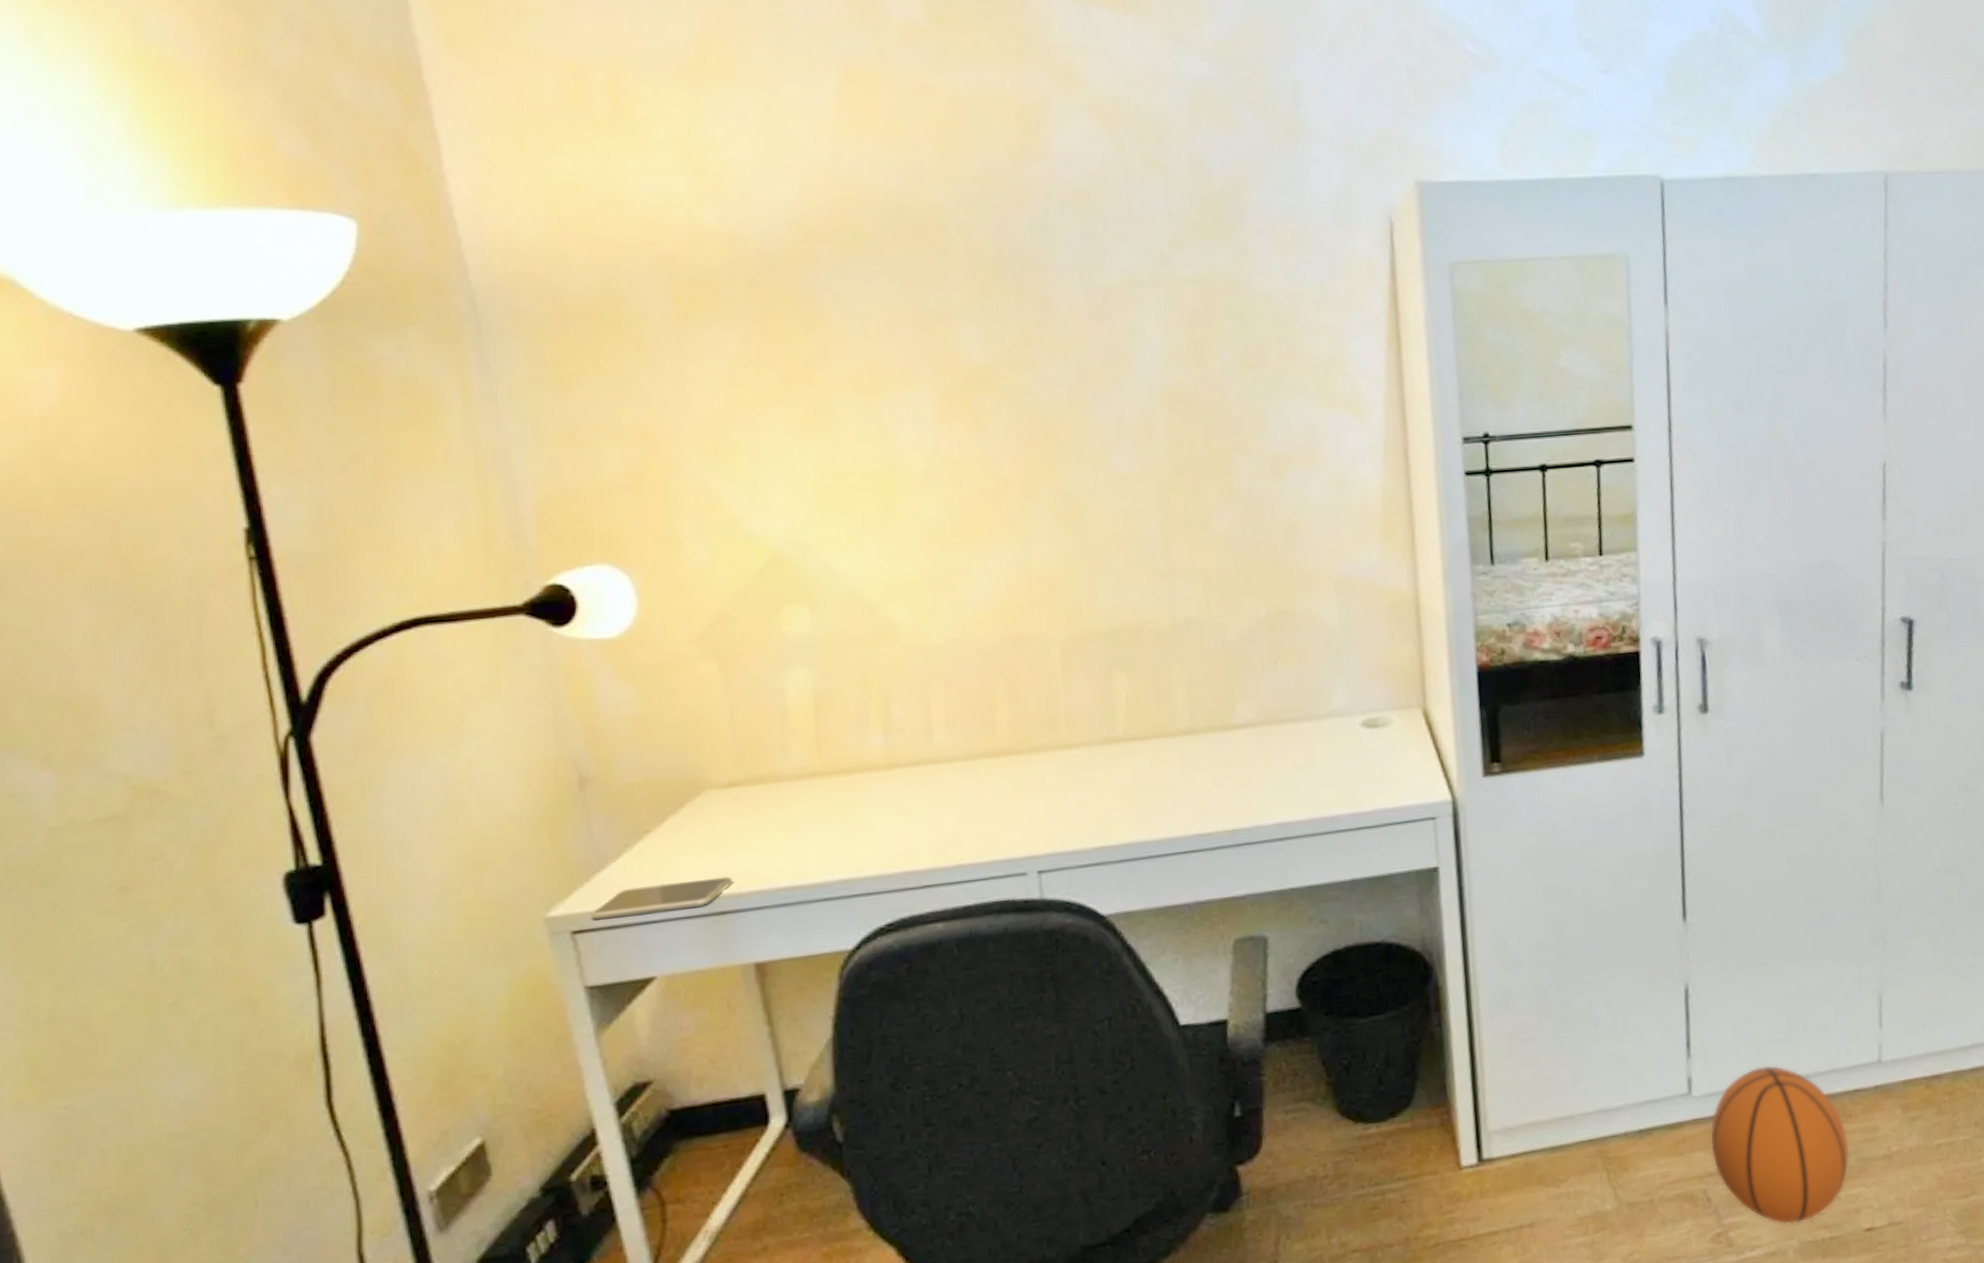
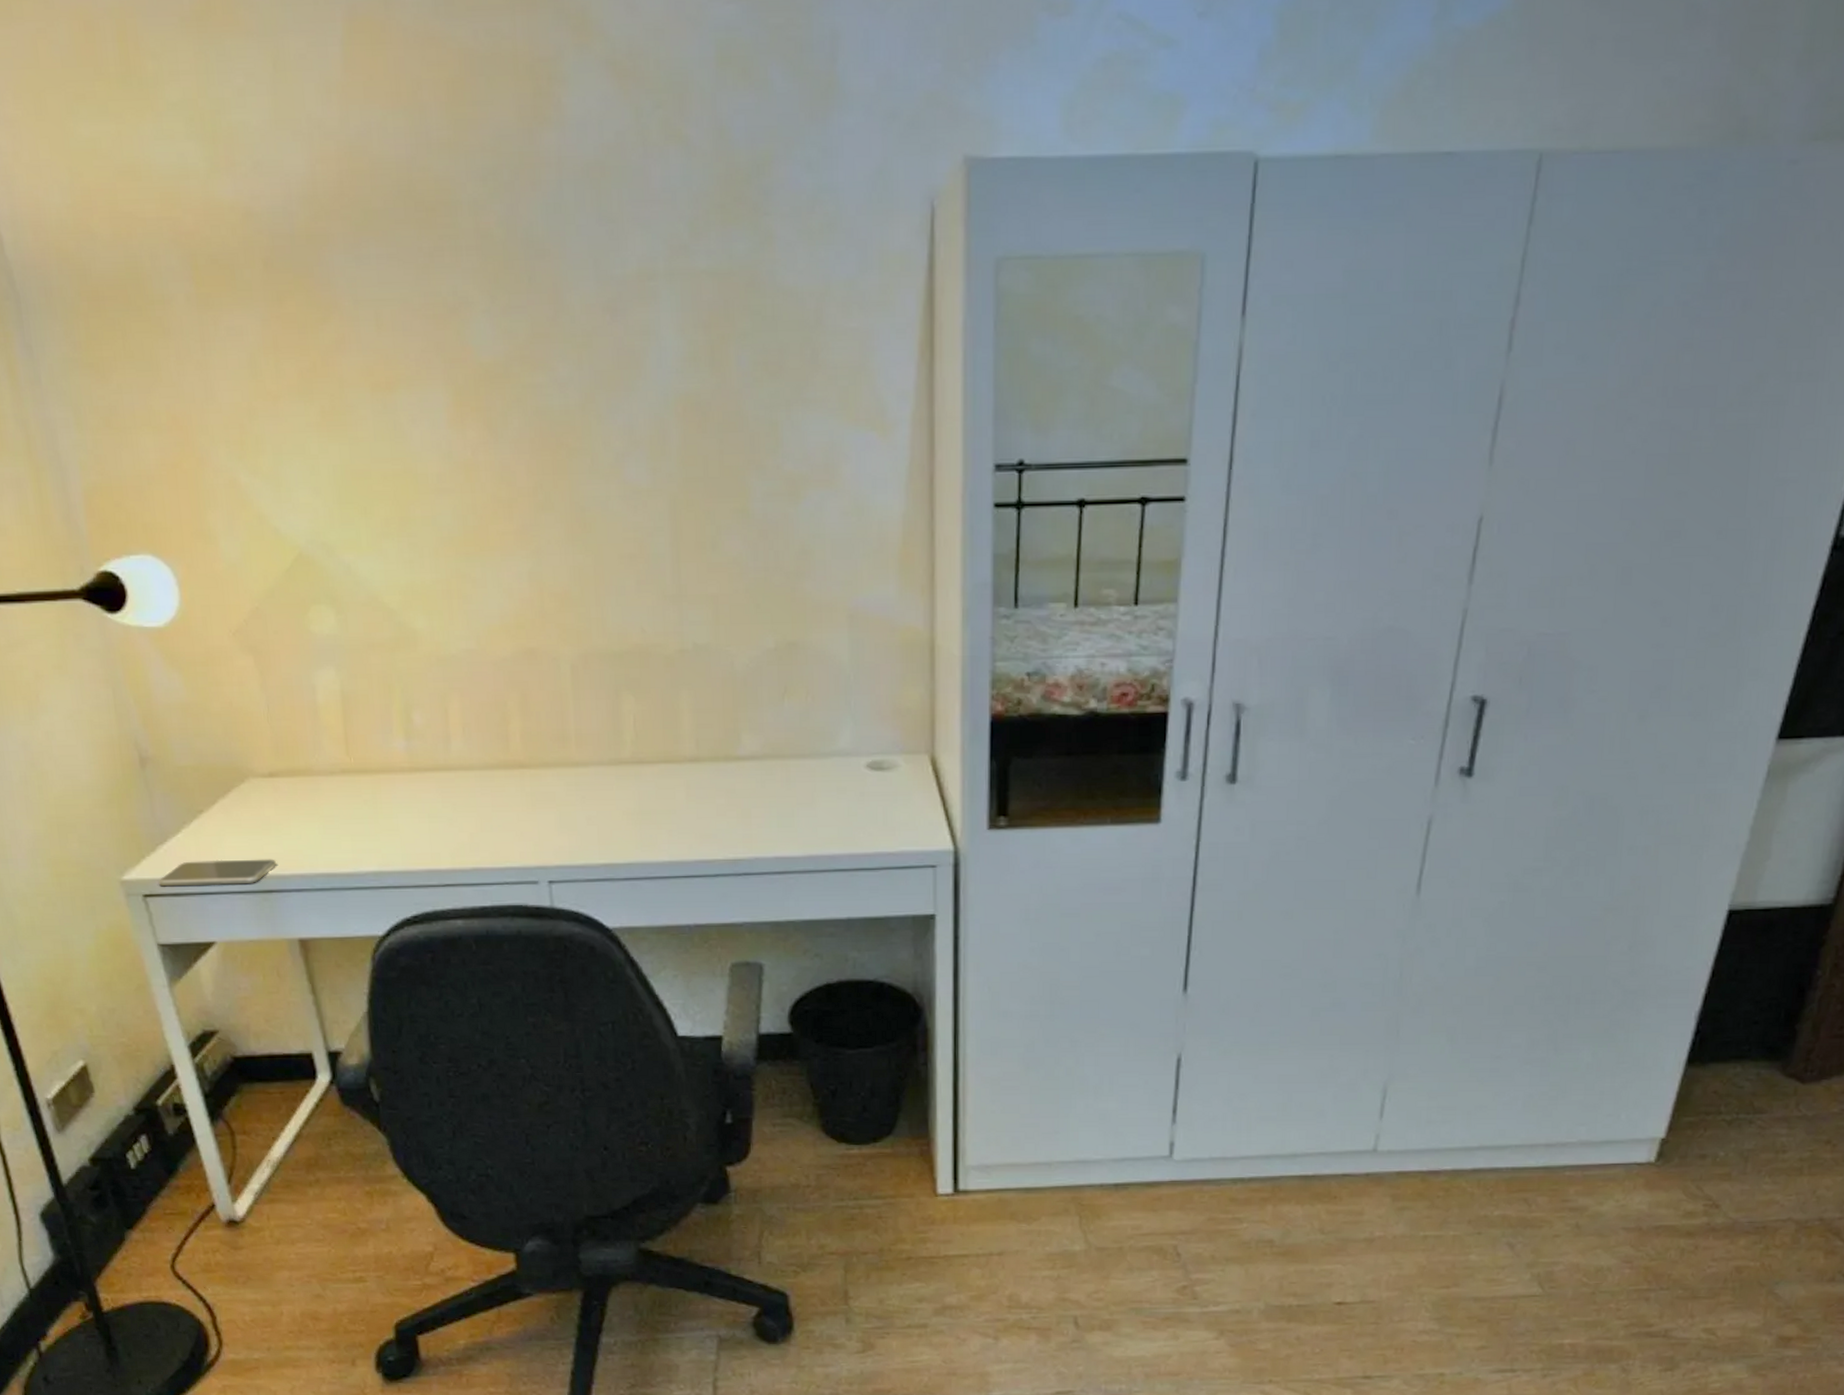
basketball: present [1709,1064,1850,1225] -> none [1185,1140,1330,1288]

